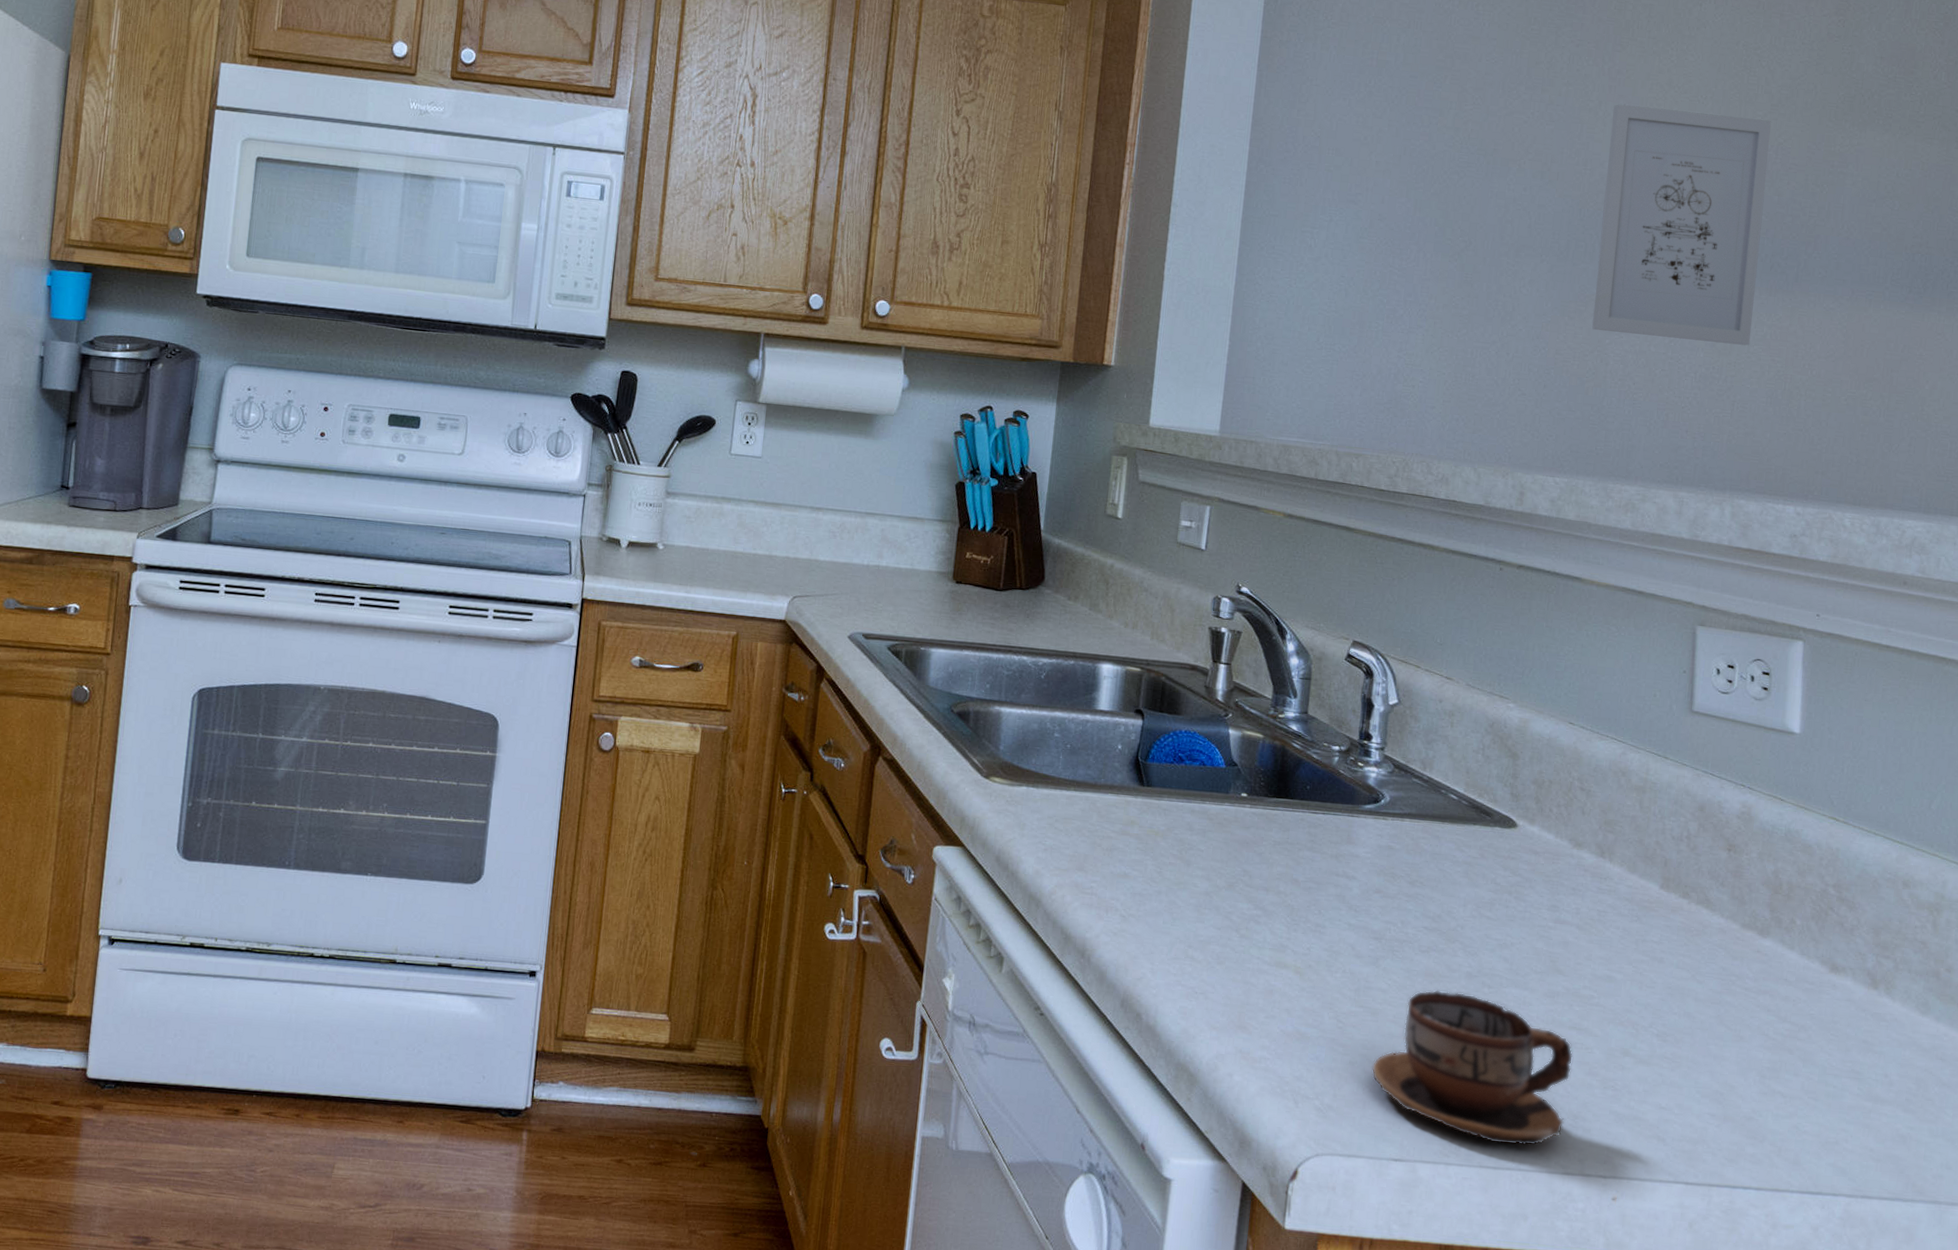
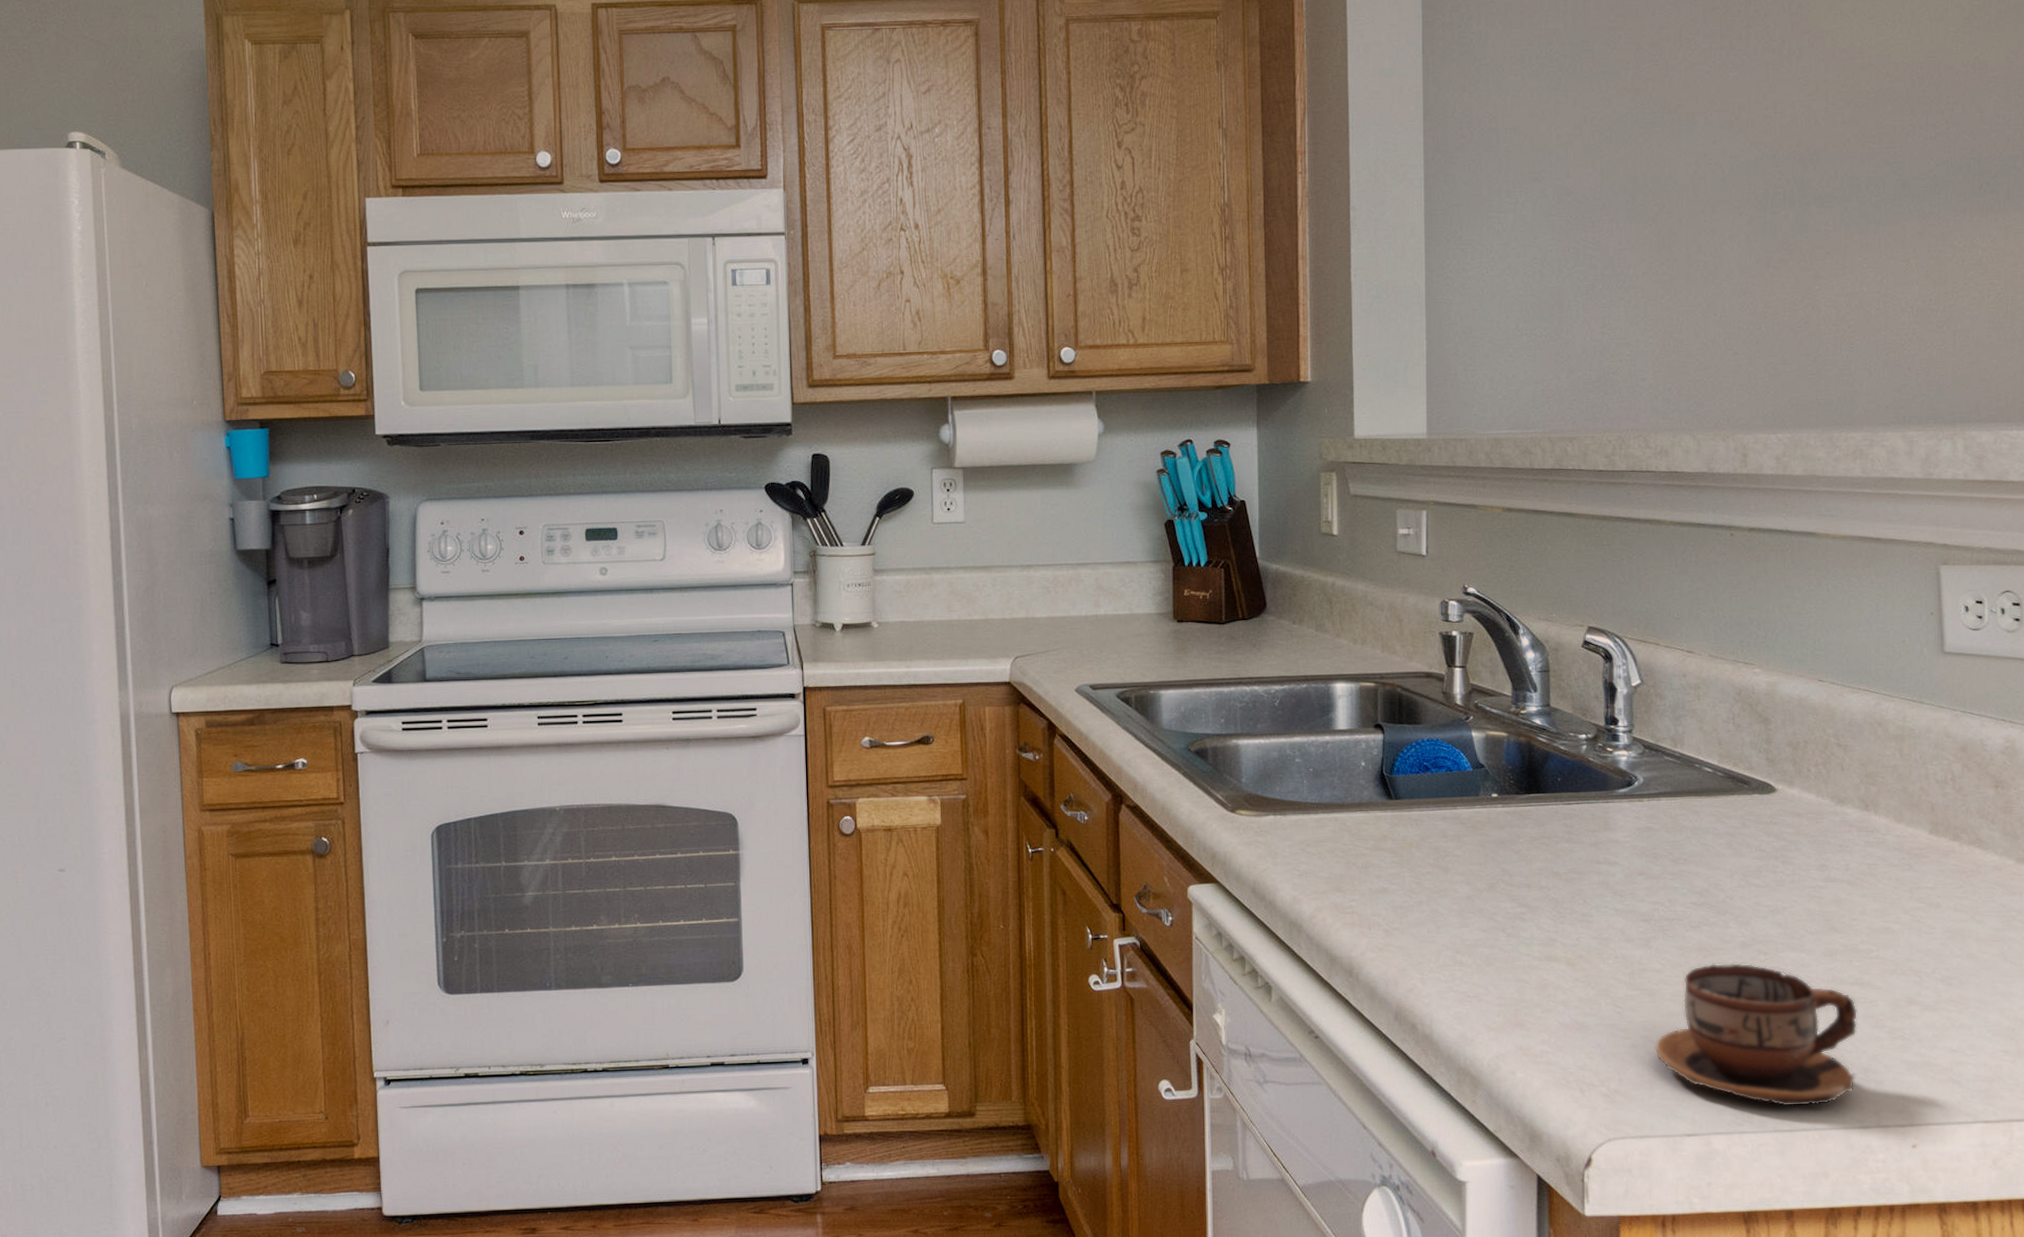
wall art: present [1592,104,1771,346] -> none [1797,35,1966,278]

